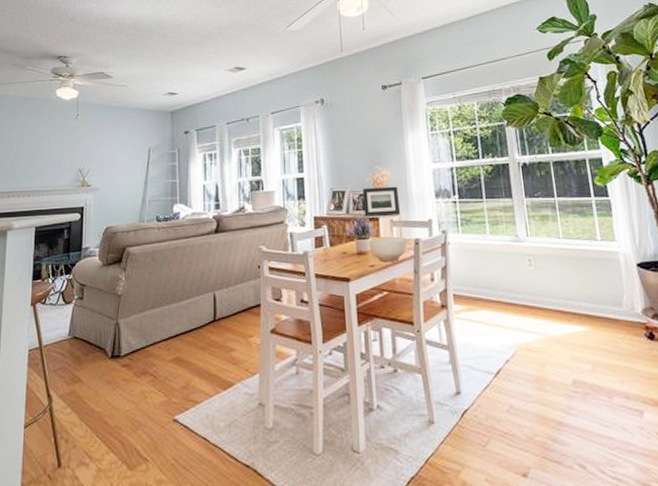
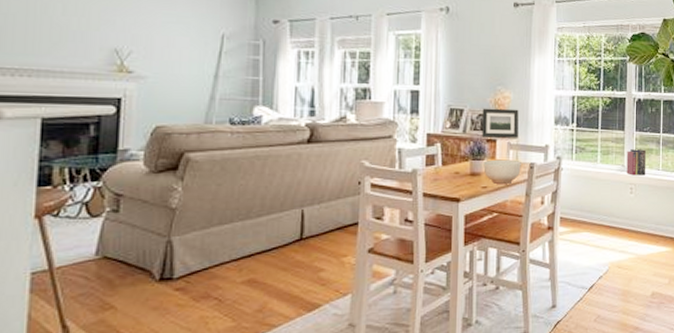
books: none [518,216,545,246] -> present [626,149,647,176]

